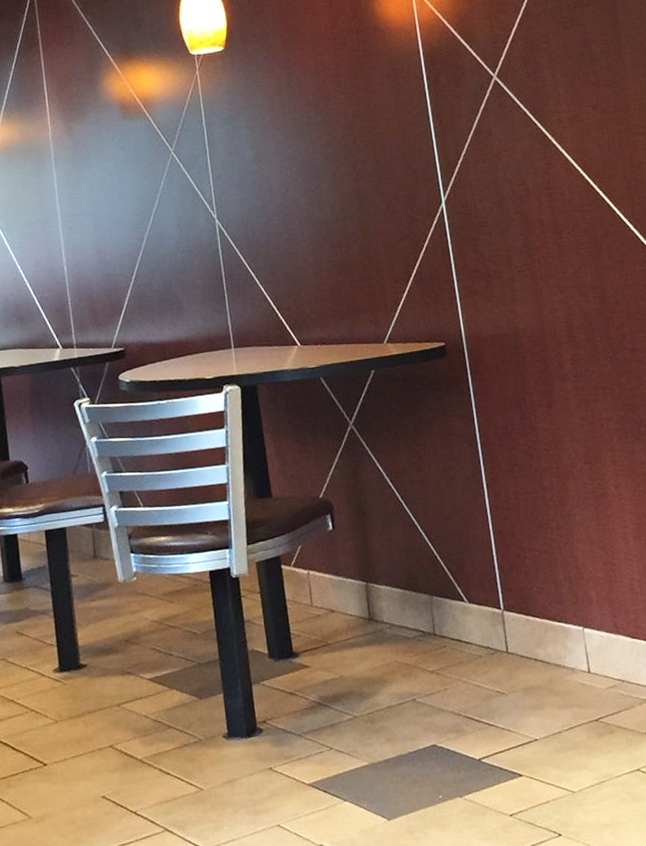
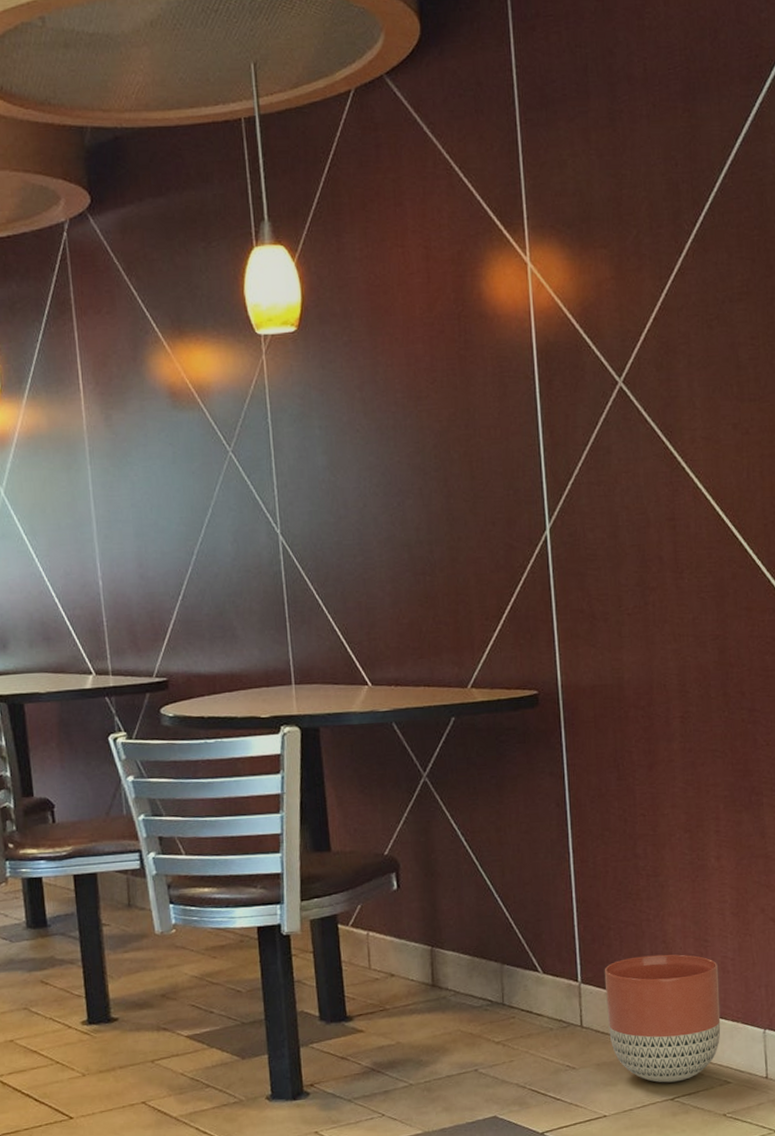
planter: none [523,578,636,704] -> present [604,954,721,1083]

